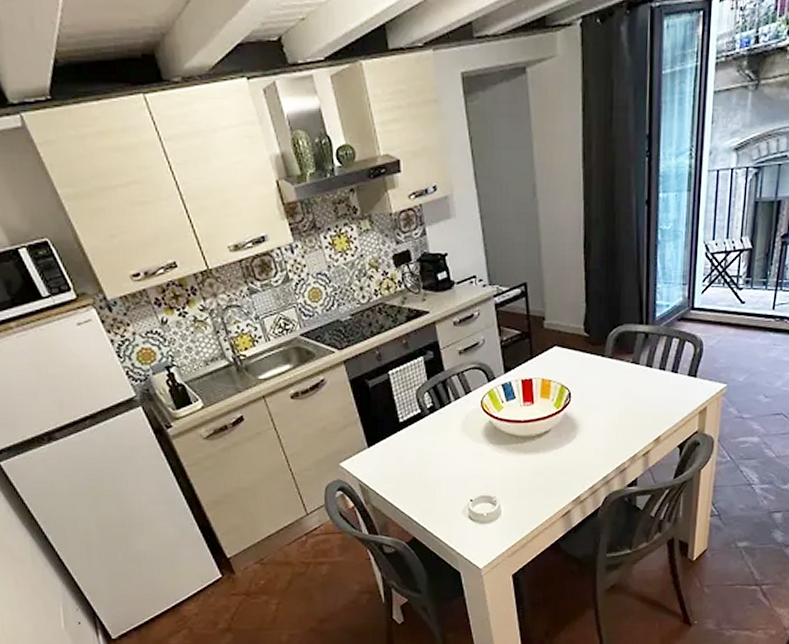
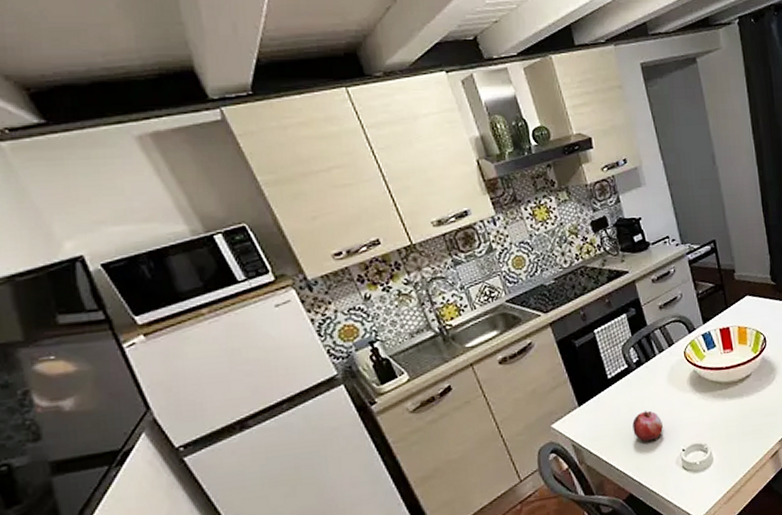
fruit: none [421,458,452,488] -> present [632,410,663,442]

